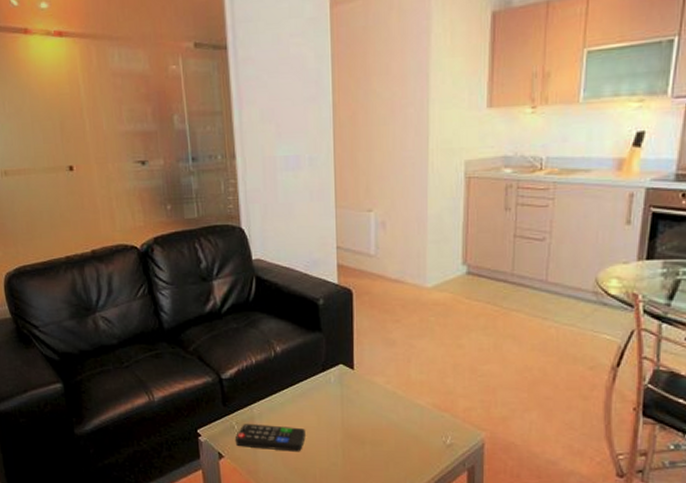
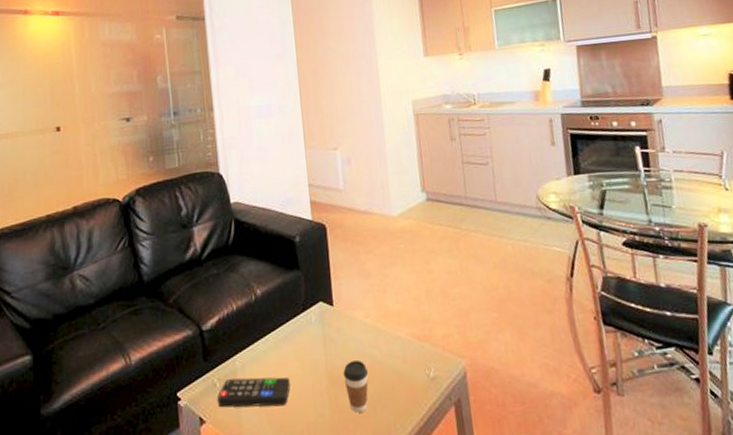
coffee cup: none [358,420,384,466] -> present [343,359,369,413]

